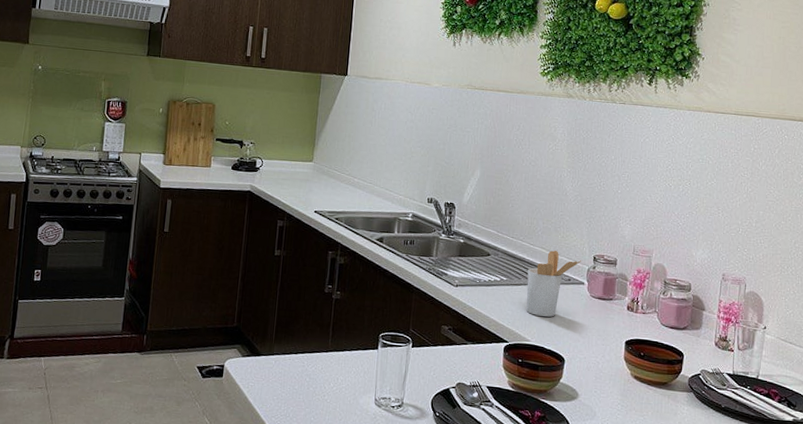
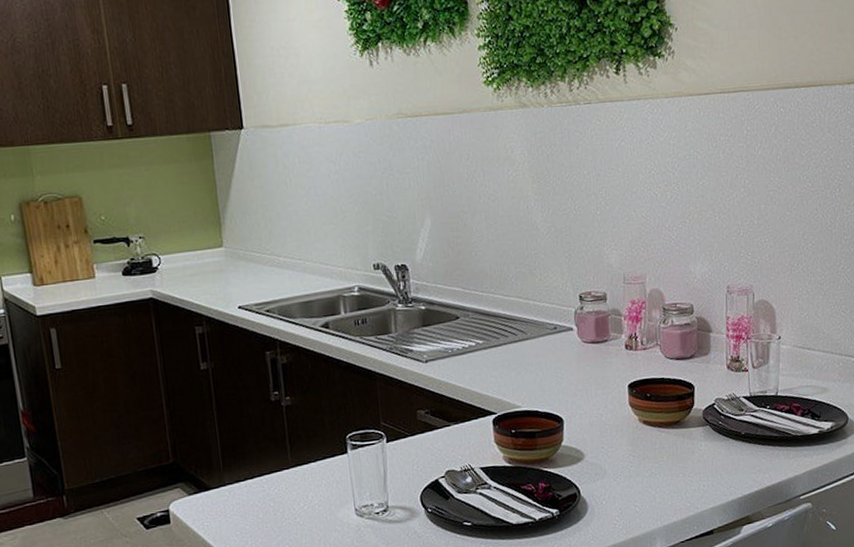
utensil holder: present [526,250,582,317] -> none [506,297,567,377]

